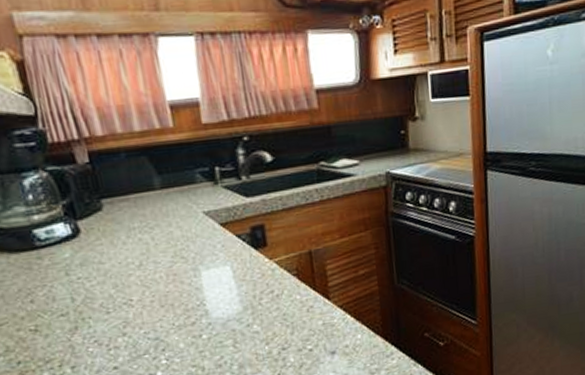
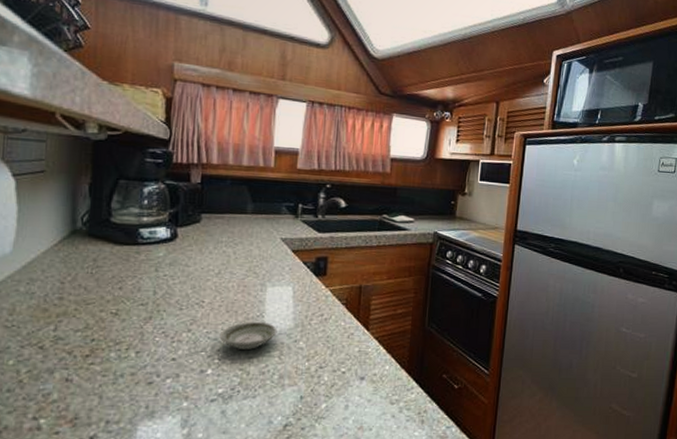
saucer: none [160,310,225,345] -> present [219,321,277,350]

